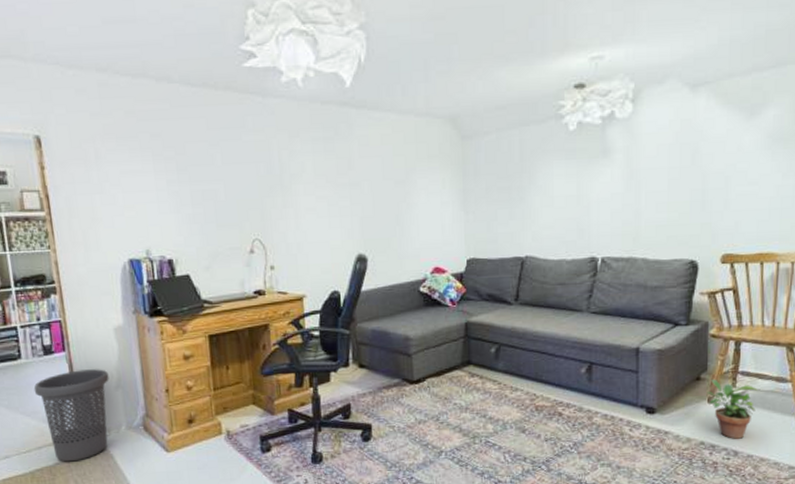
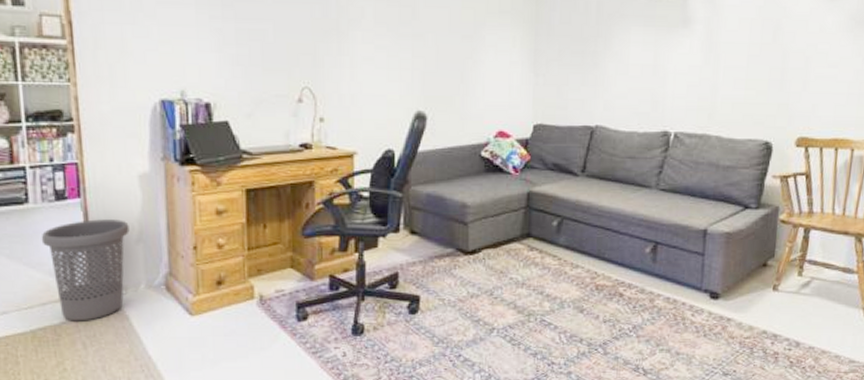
potted plant: present [706,378,758,439] -> none [772,266,824,329]

